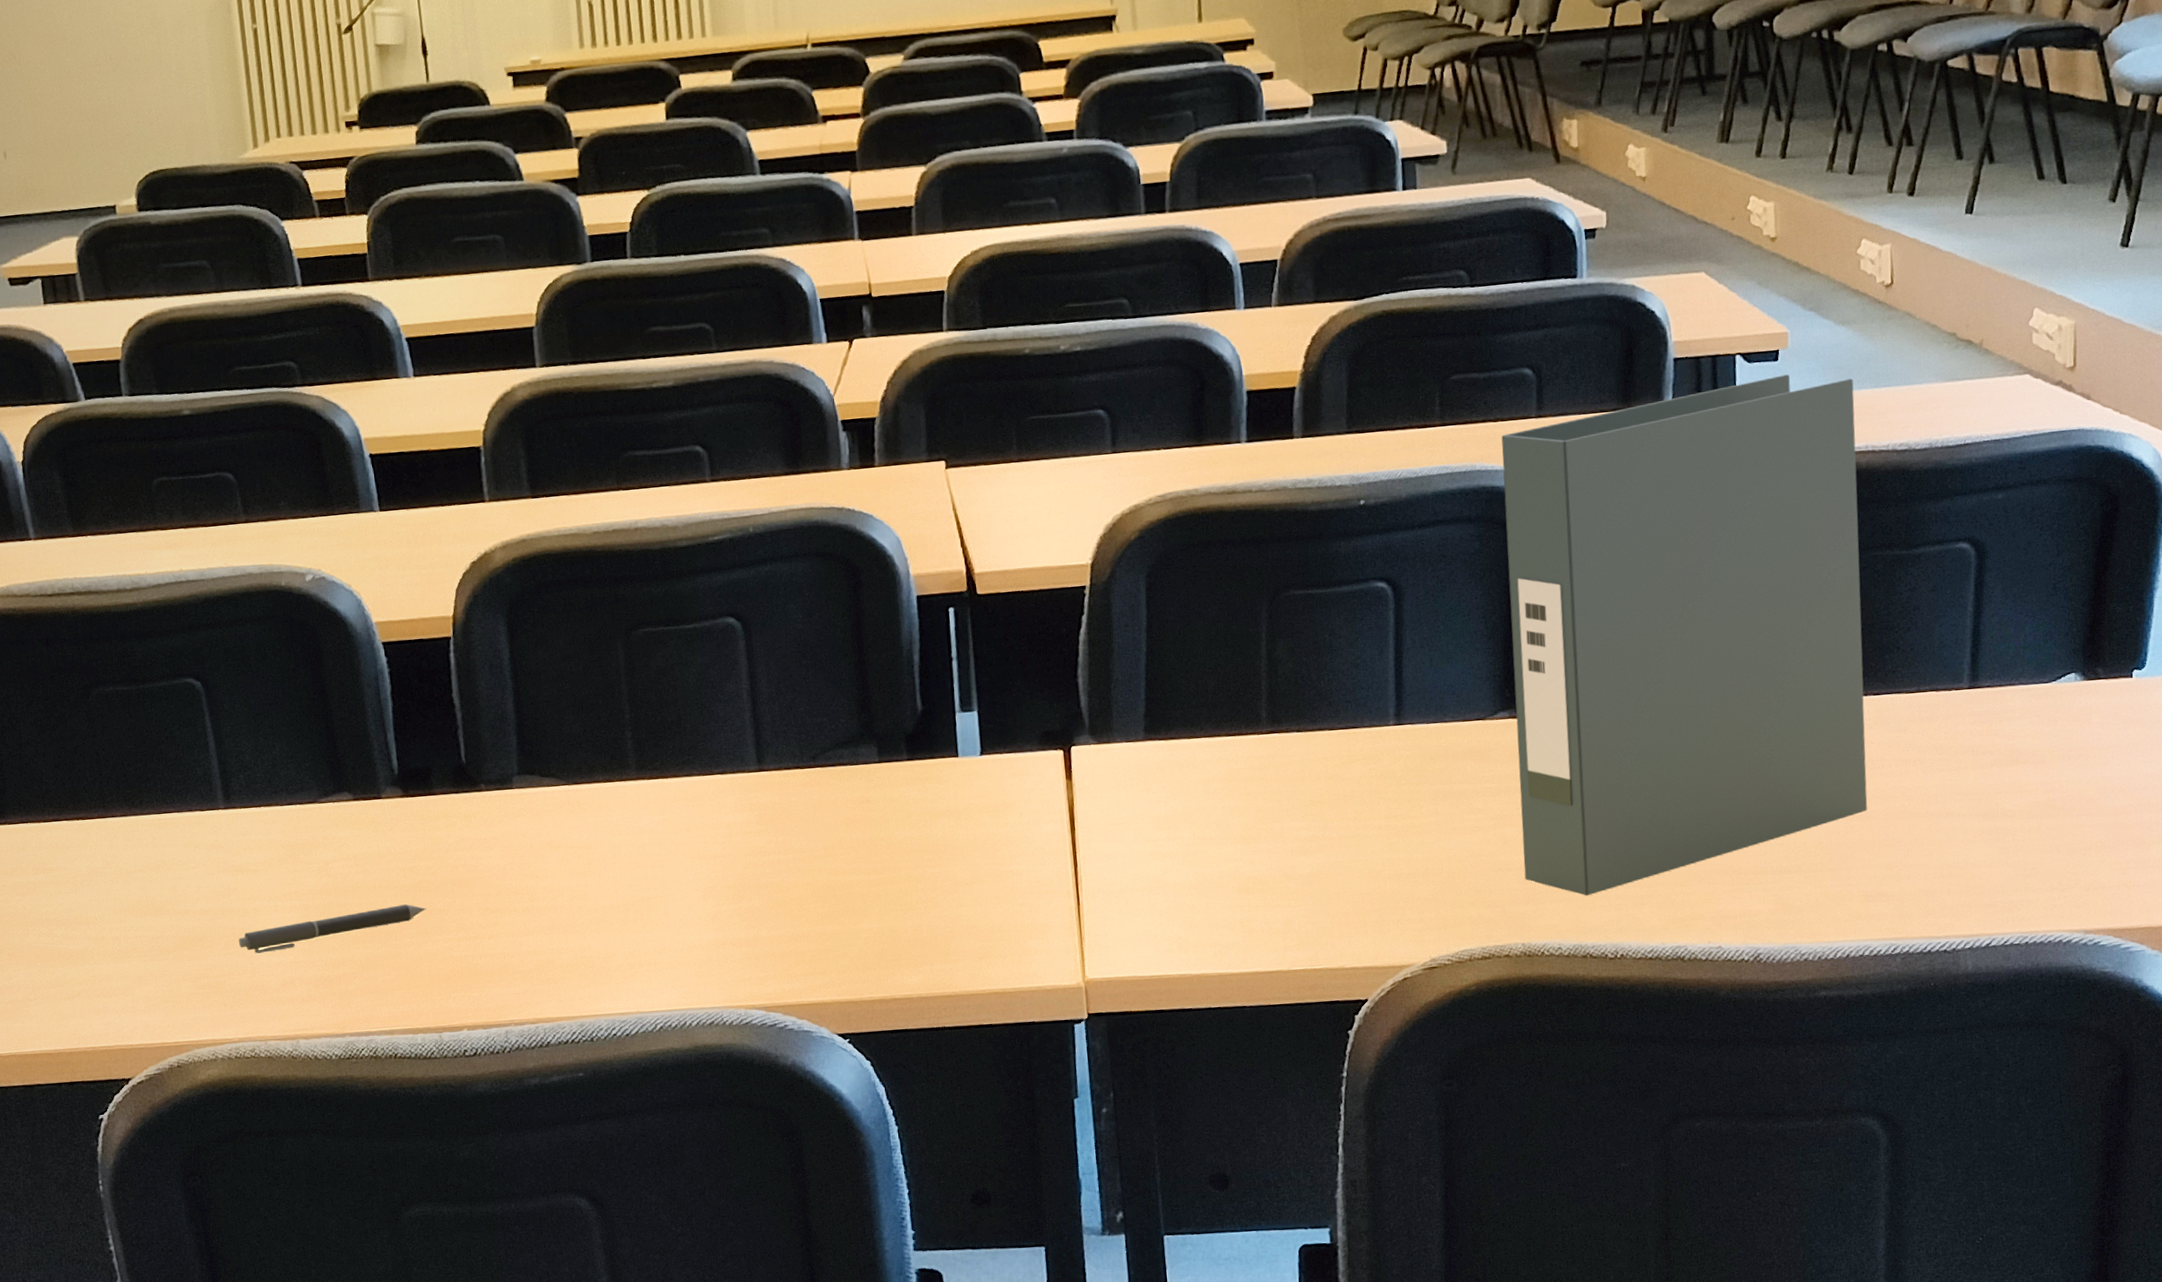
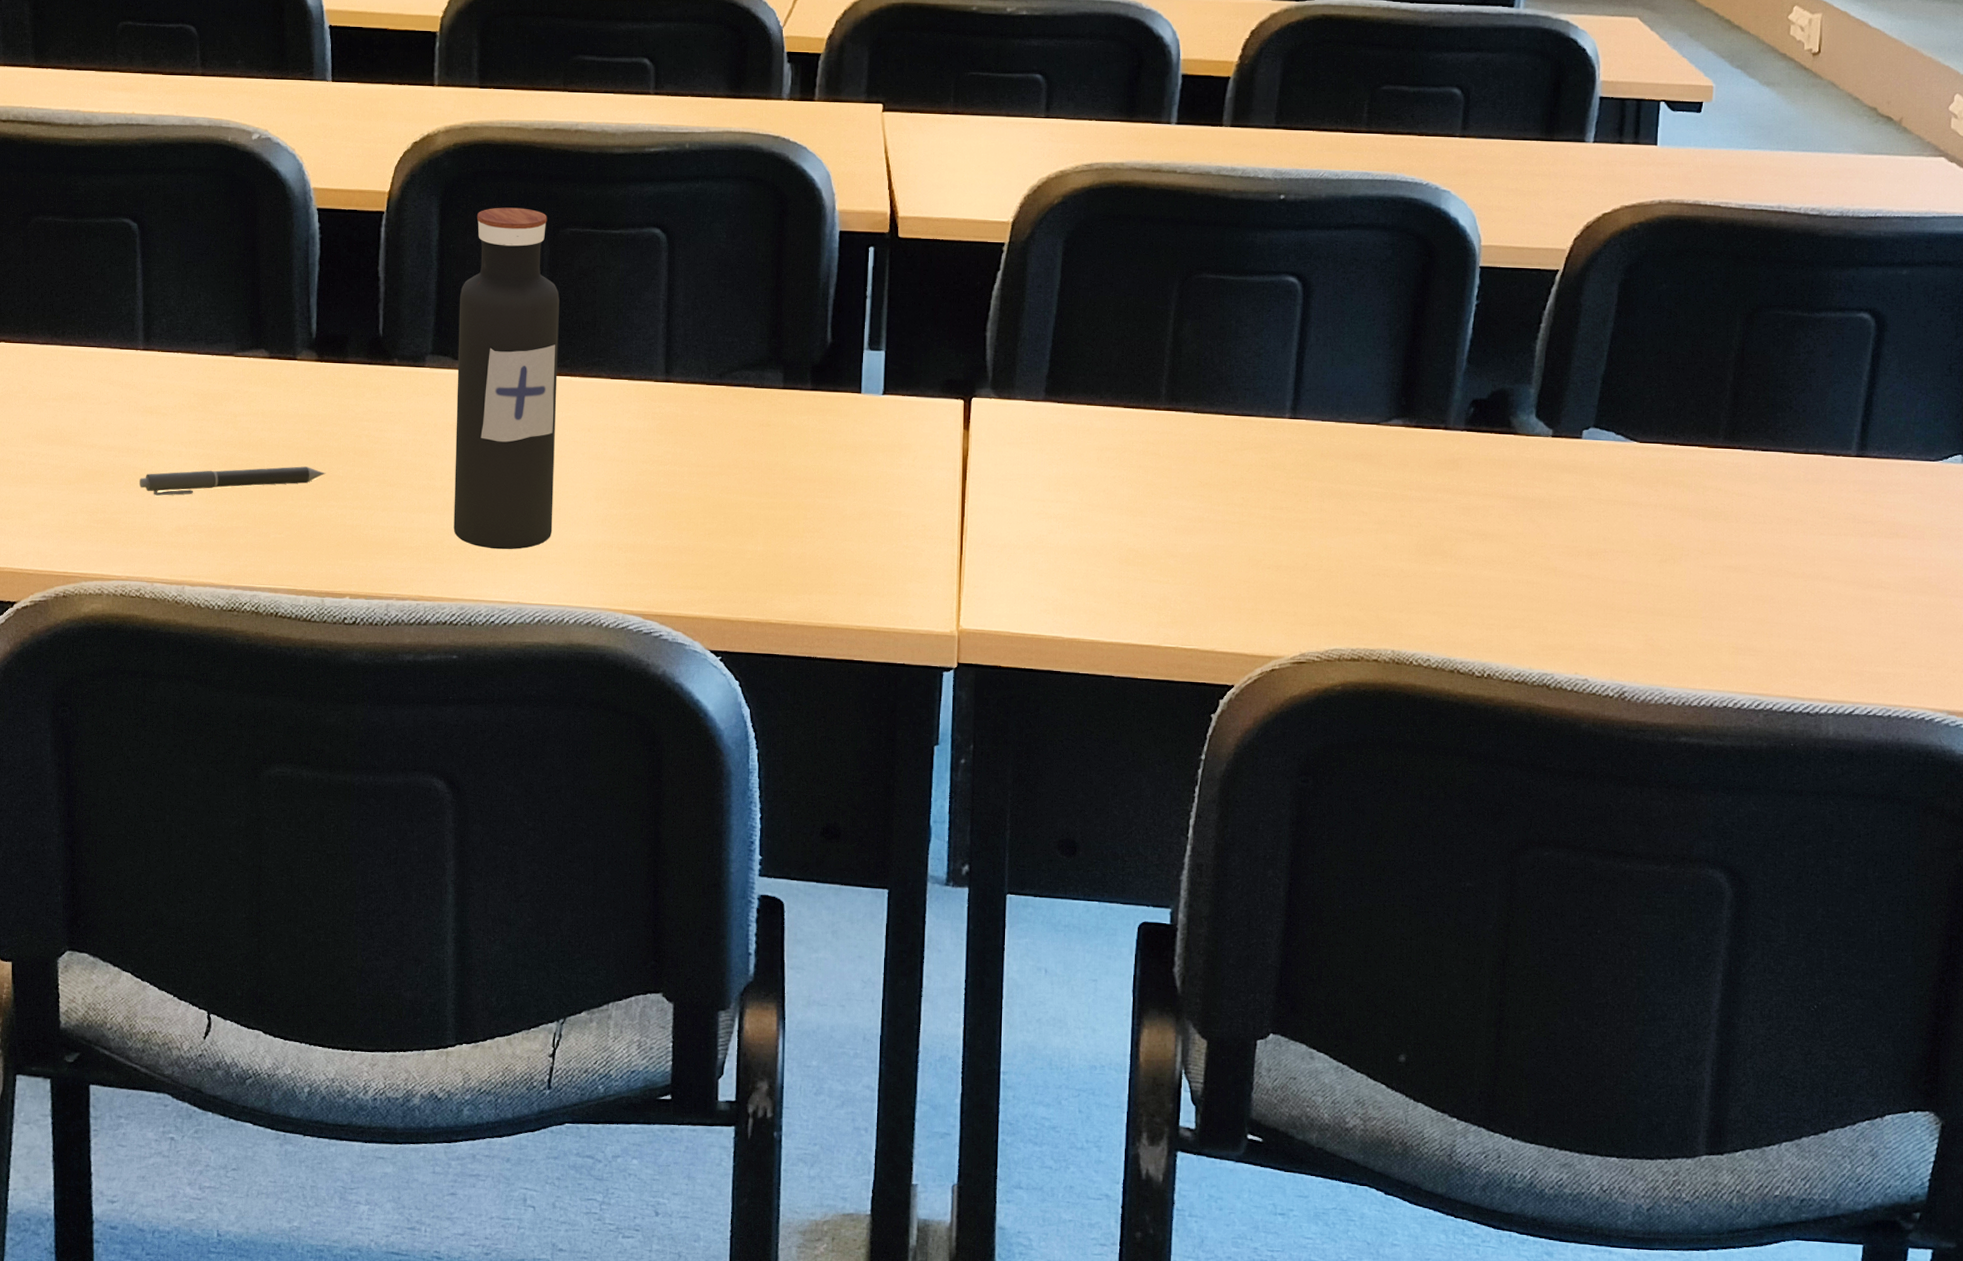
water bottle: none [538,614,664,962] -> present [453,207,560,549]
binder: present [1501,374,1868,896] -> none [1401,127,1772,612]

